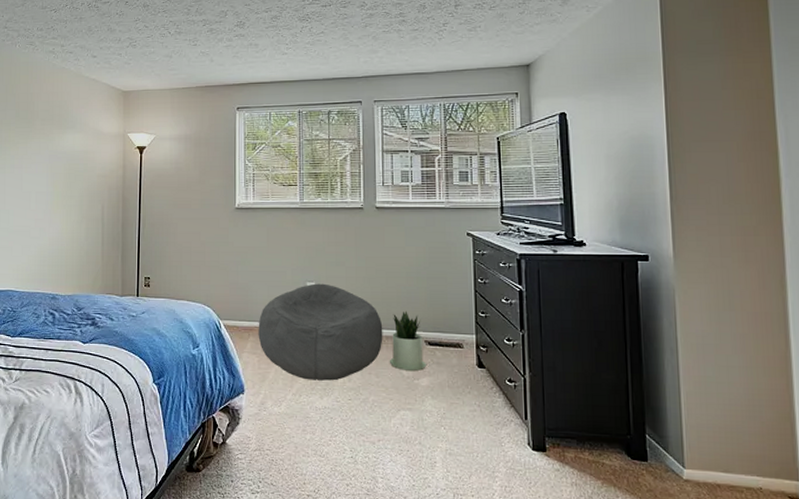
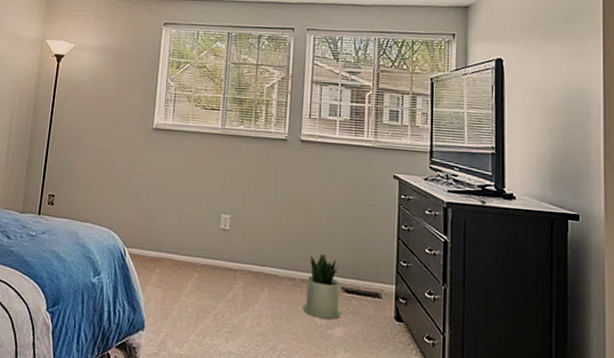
bean bag chair: present [258,283,383,381] -> none [164,216,299,324]

